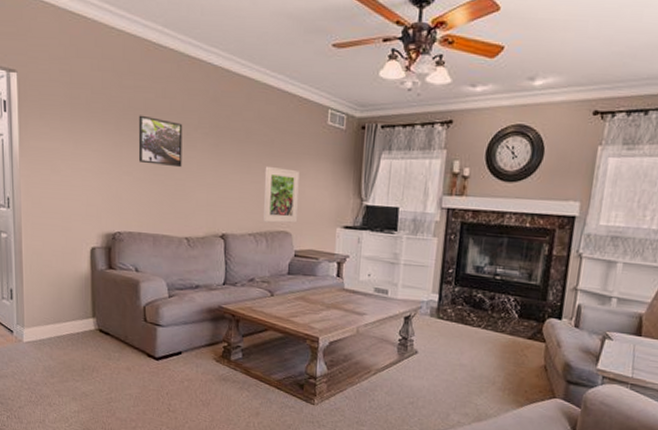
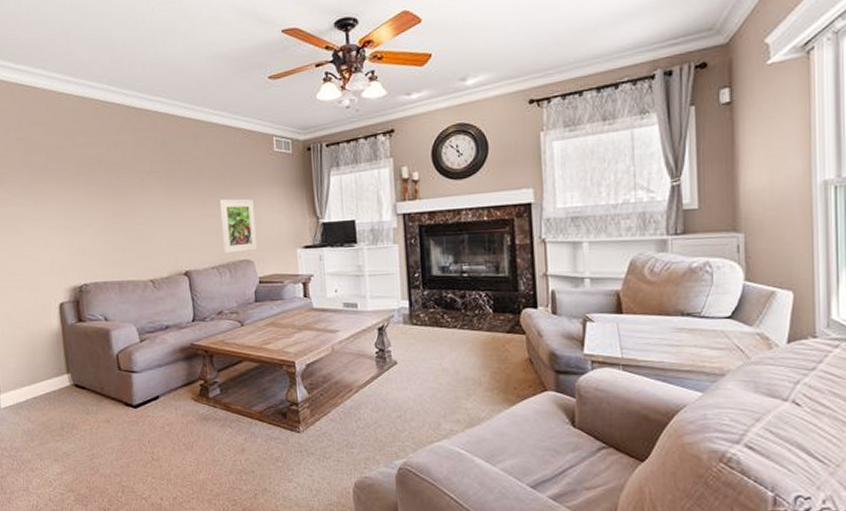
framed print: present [138,115,183,168] -> none [93,169,139,214]

